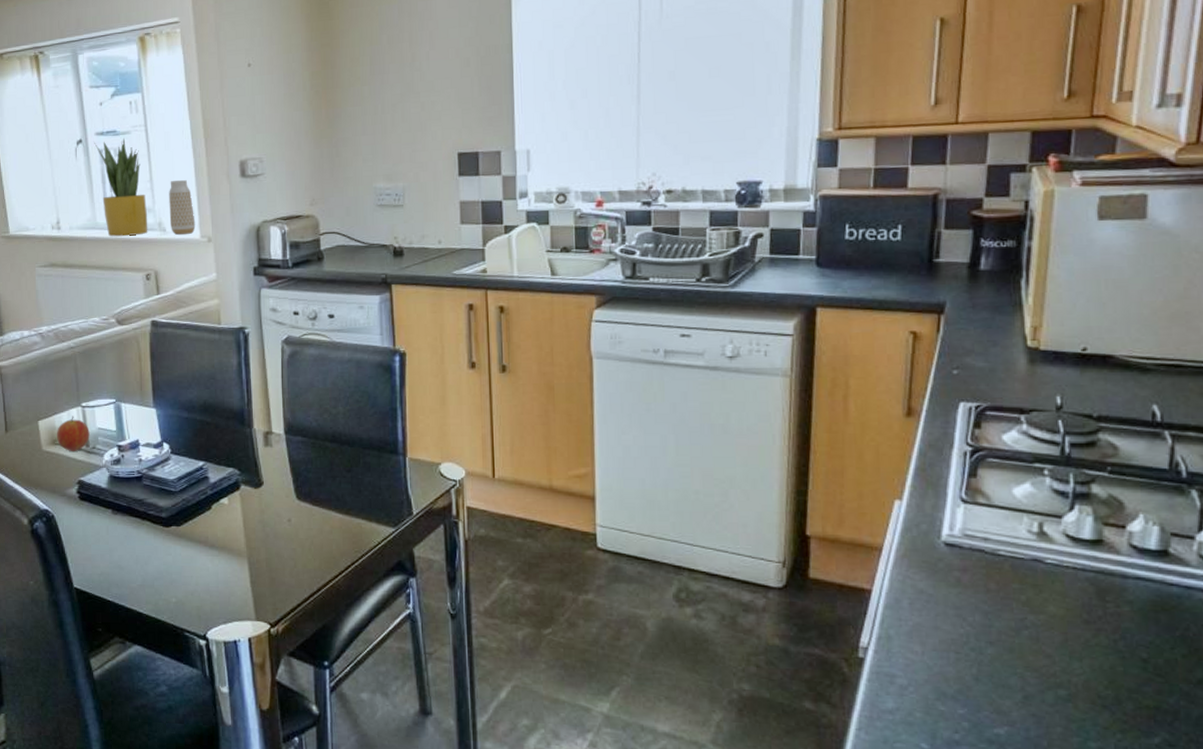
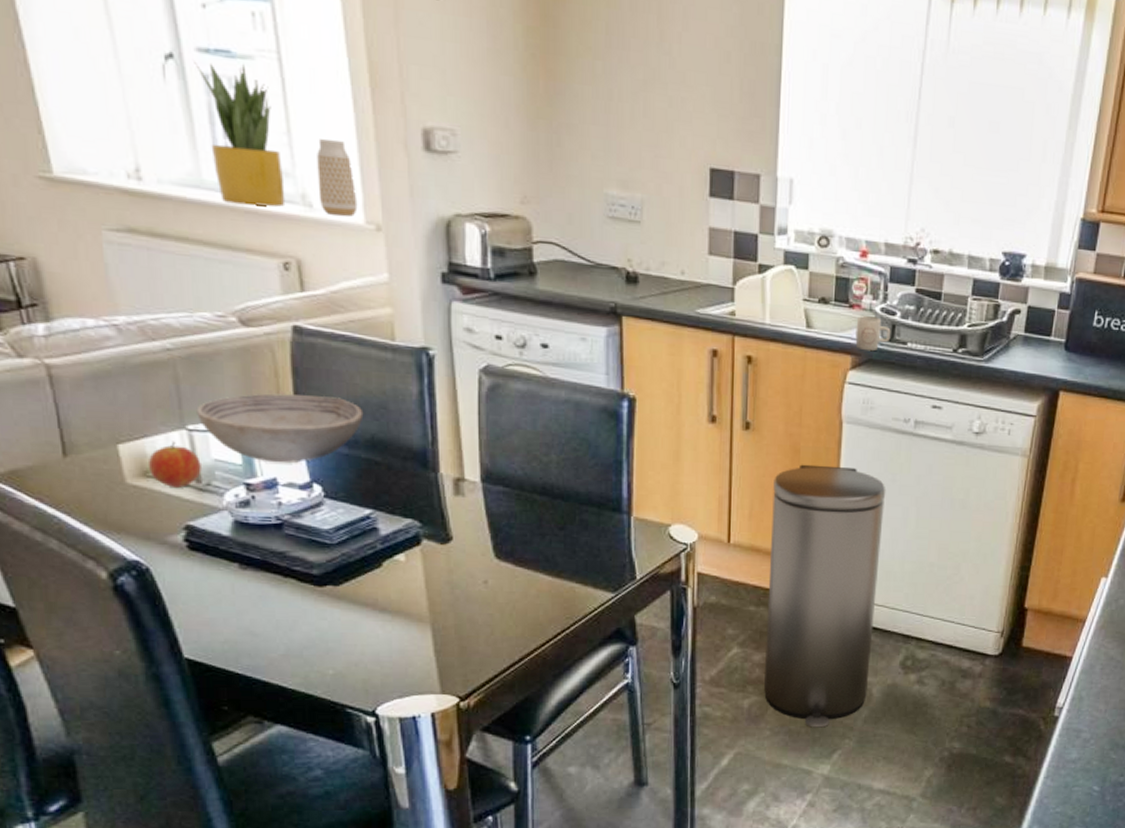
bowl: none [88,372,199,428] -> present [196,393,364,463]
pedal bin: none [531,399,642,663] -> present [764,464,886,728]
mug: none [597,258,632,290] -> present [855,316,891,352]

